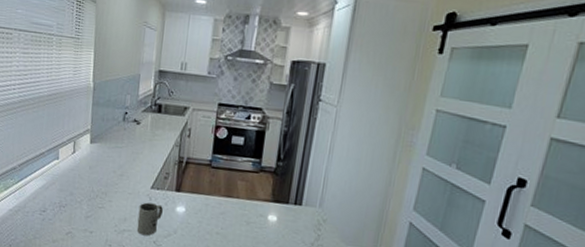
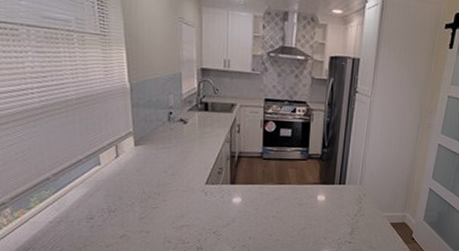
mug: present [136,202,163,236] -> none [195,197,219,228]

